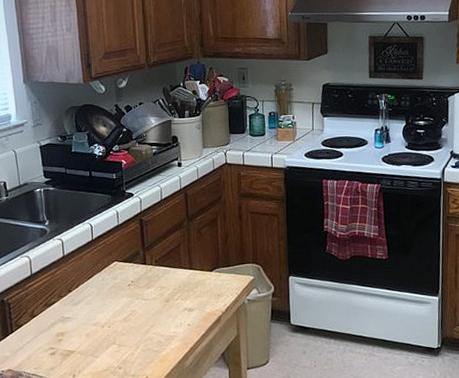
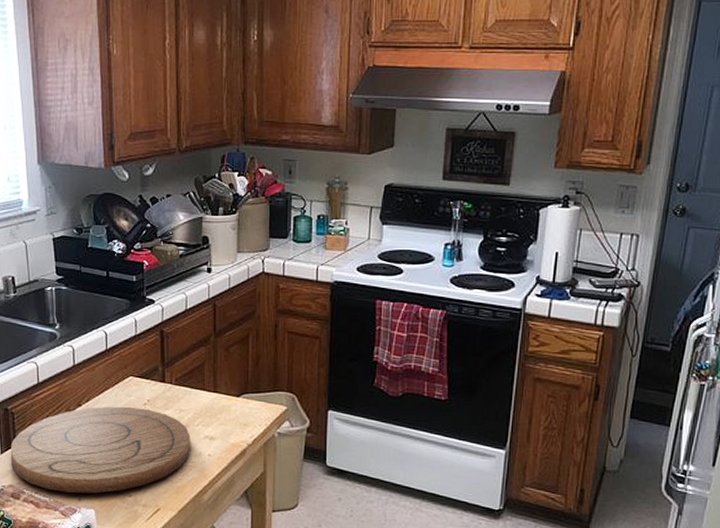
cutting board: none [7,288,172,371] -> present [10,406,190,494]

